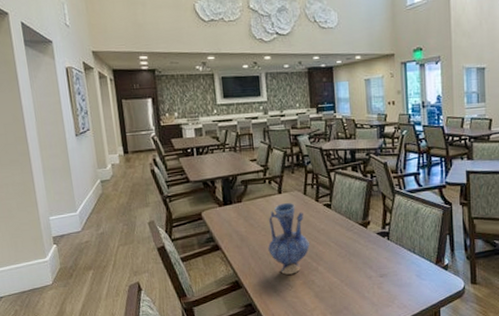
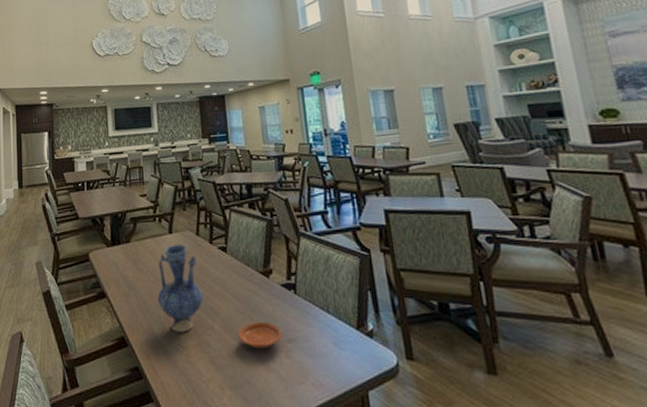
plate: none [338,262,376,284] -> present [237,321,283,349]

